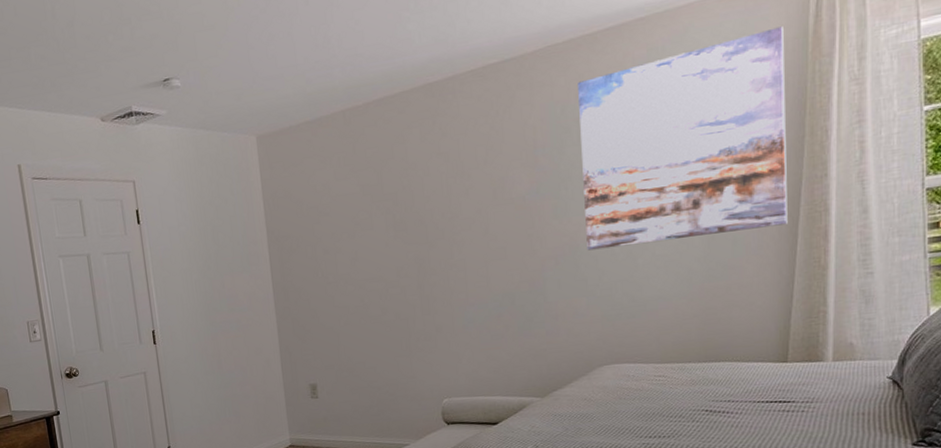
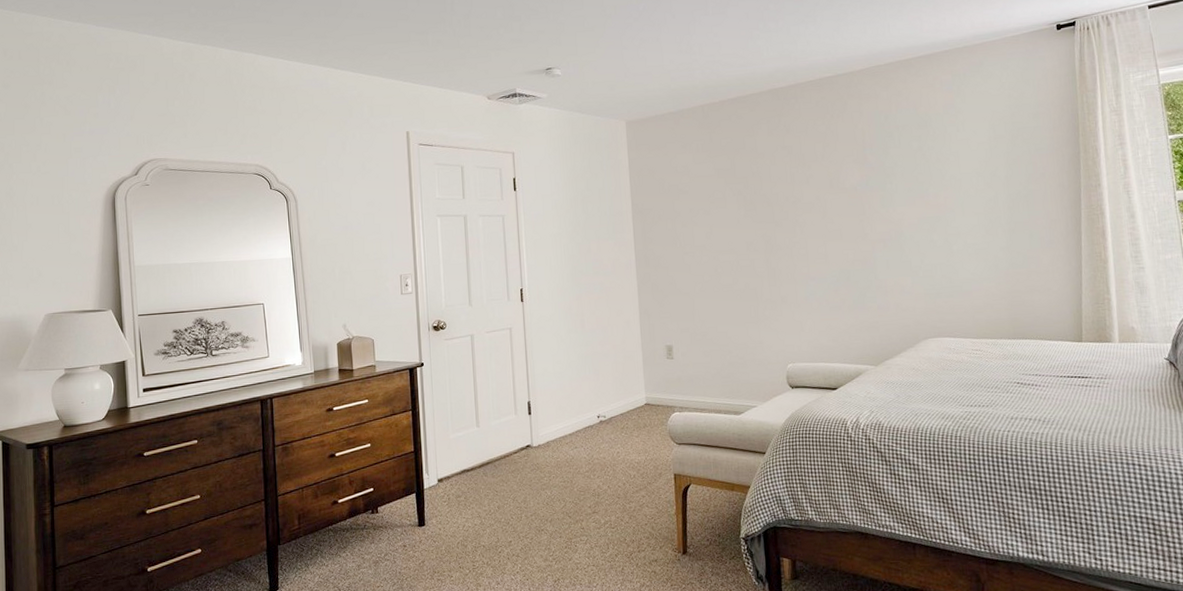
wall art: present [578,26,788,251] -> none [897,66,1073,237]

